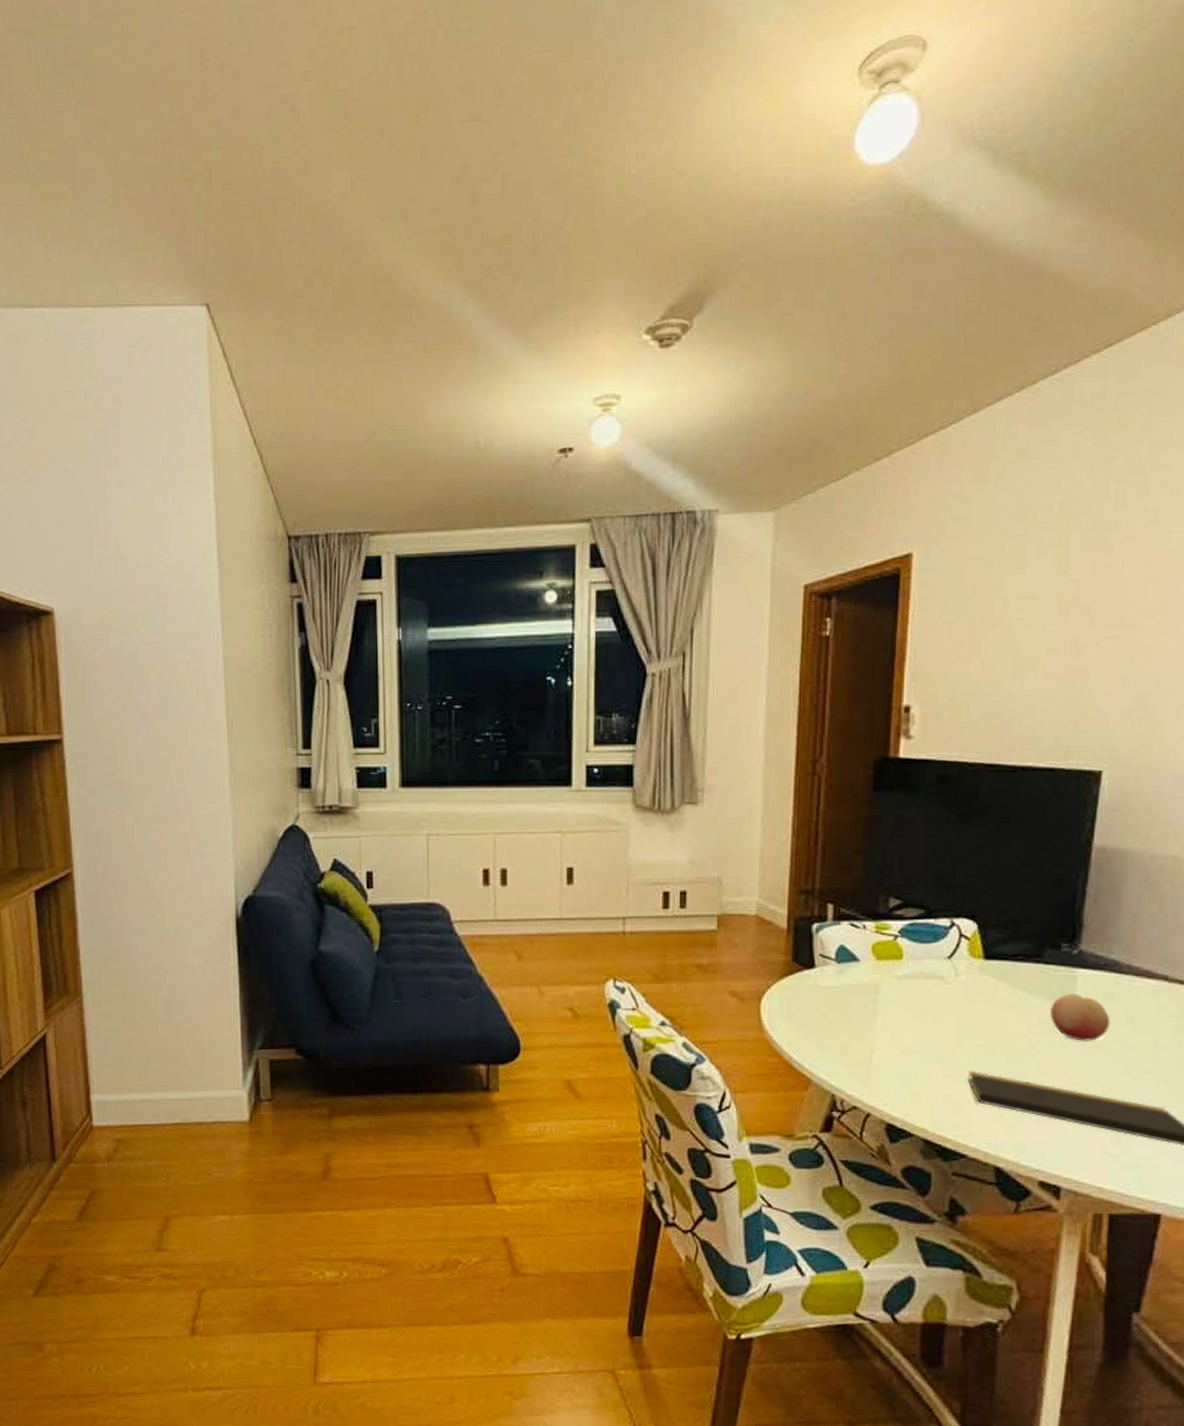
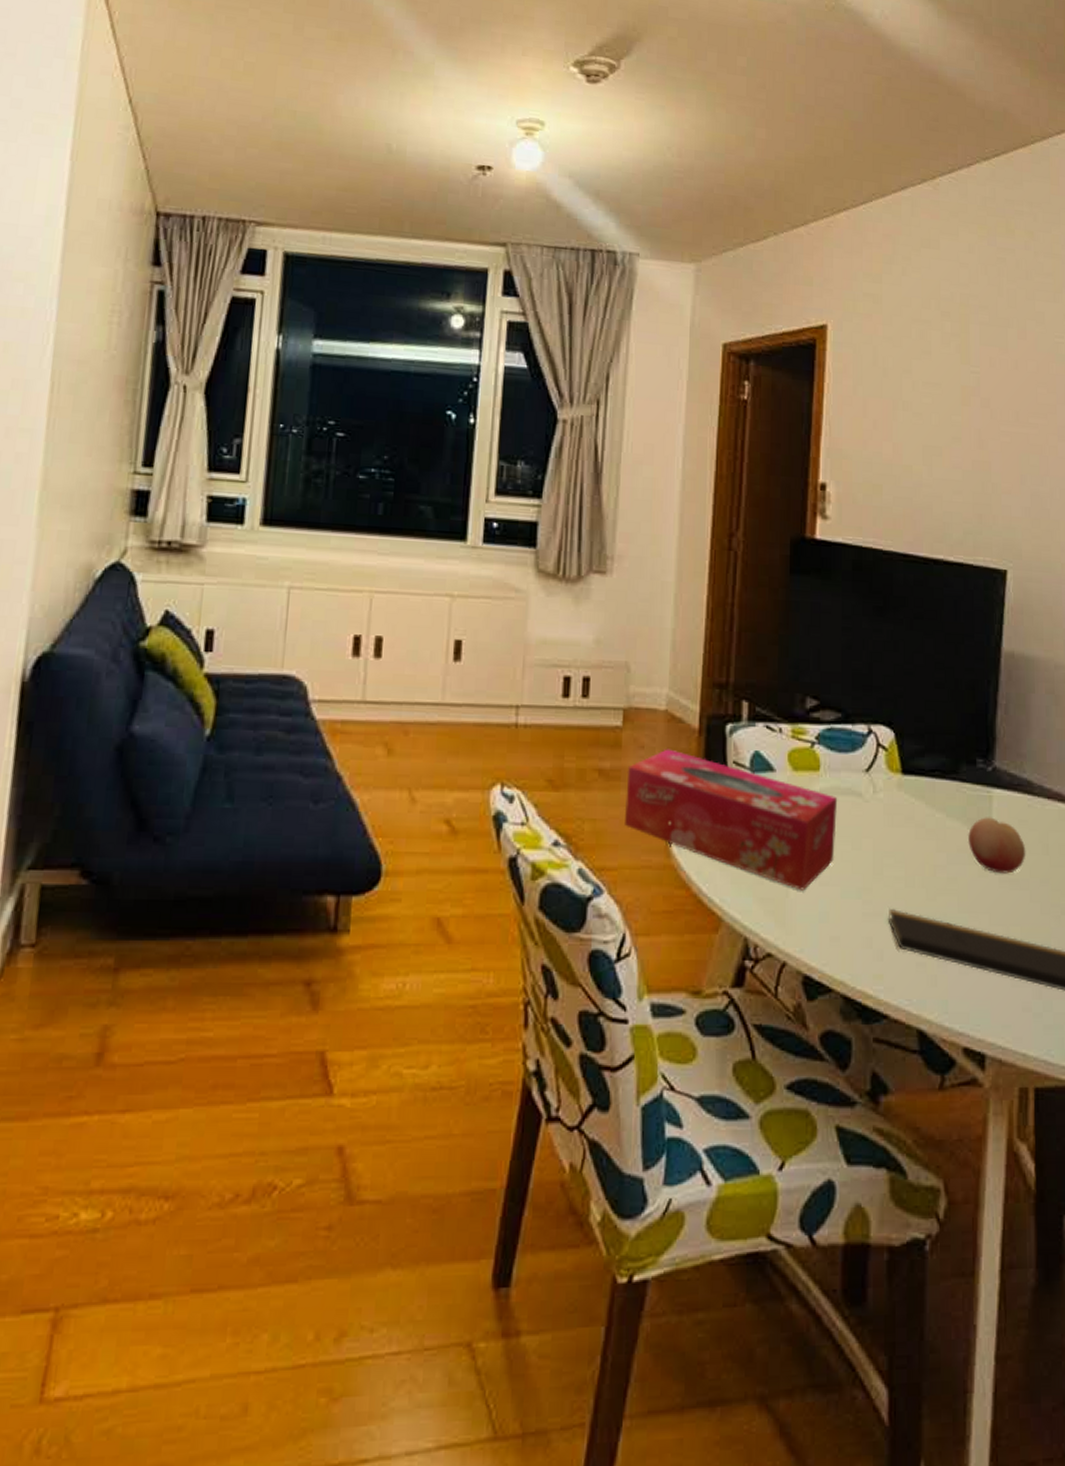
tissue box: none [721,946,920,1057] -> present [624,748,838,891]

